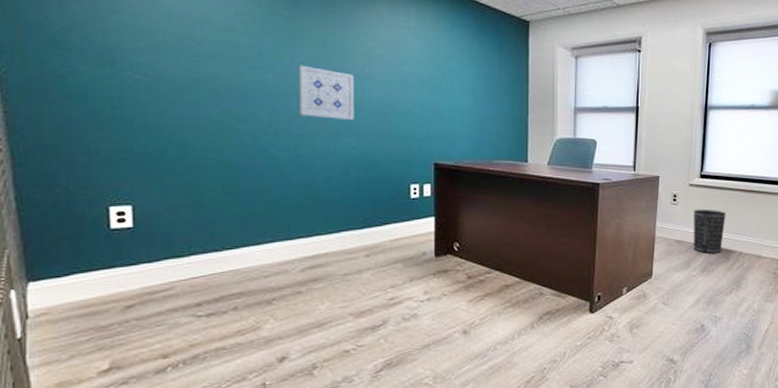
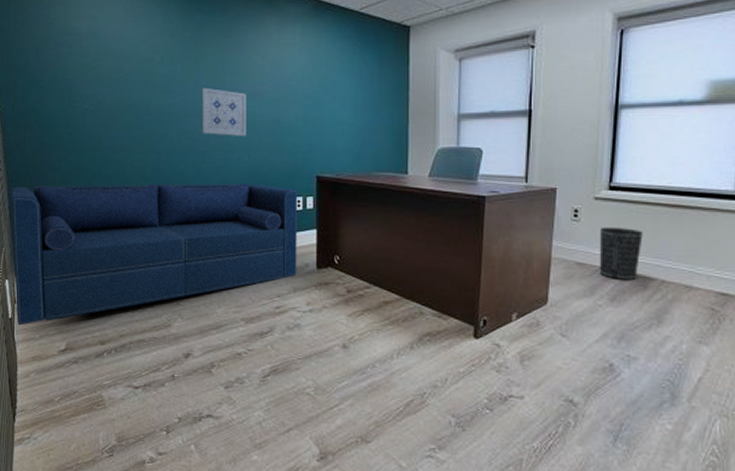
sofa: none [18,170,414,347] -> present [11,183,298,326]

